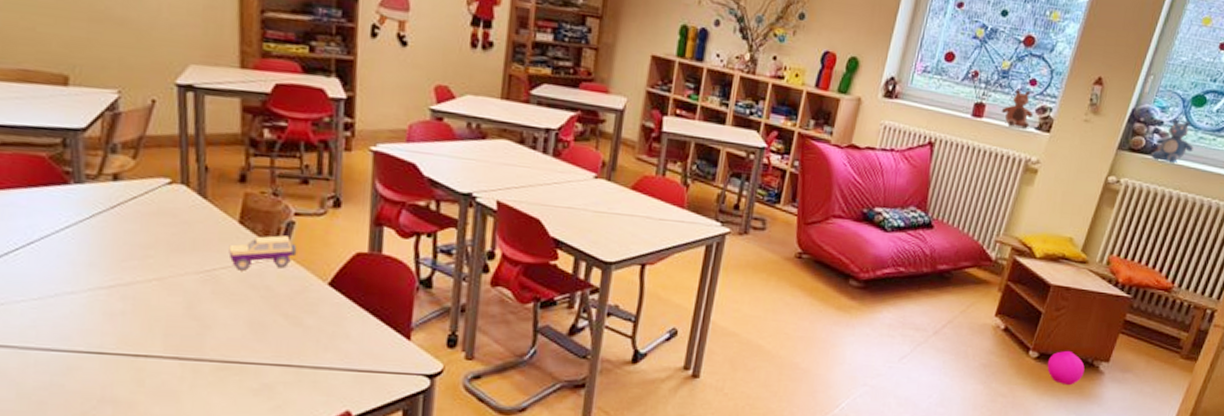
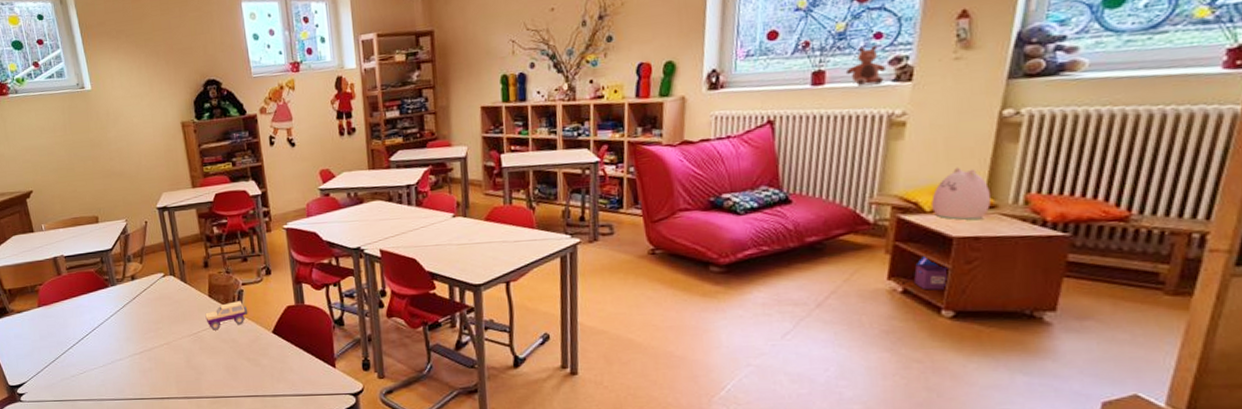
toy box: none [1006,299,1042,333] -> present [903,257,948,291]
plush toy: none [1041,220,1086,272] -> present [931,167,991,220]
ball: present [1047,350,1085,386] -> none [968,304,1023,343]
stuffed animal: present [1151,118,1194,162] -> none [1058,26,1120,78]

